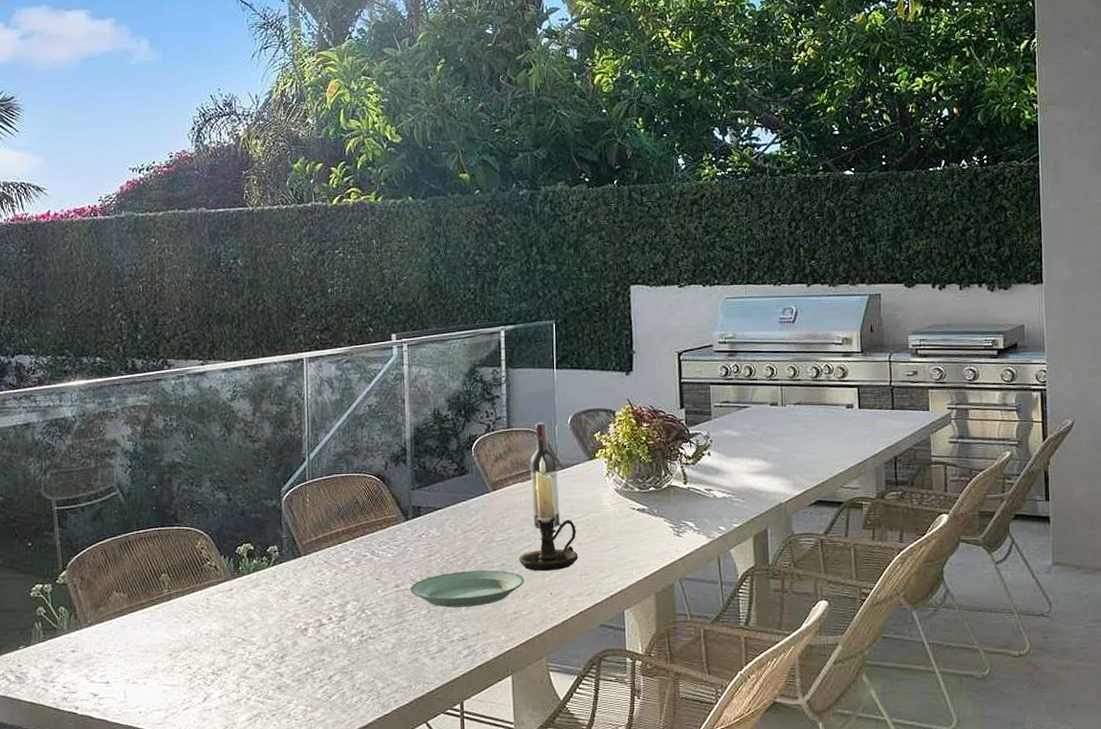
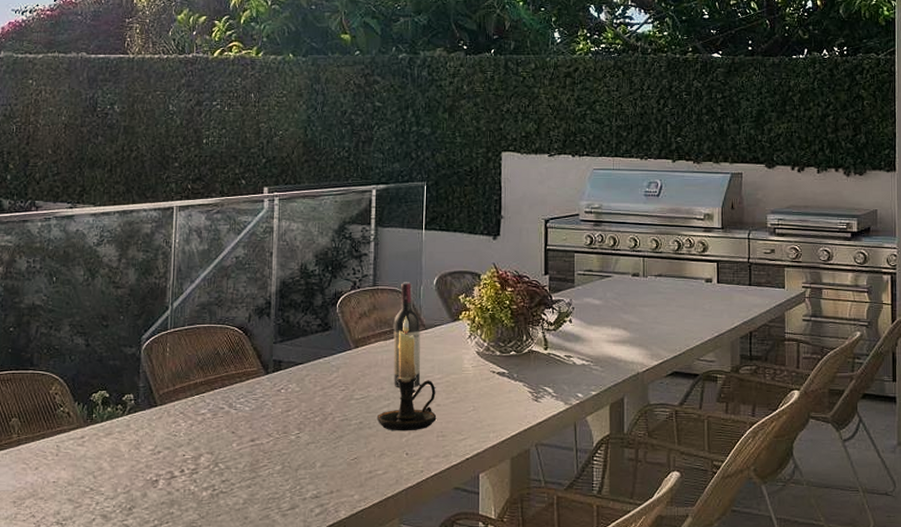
plate: present [409,570,525,608] -> none [265,428,382,464]

